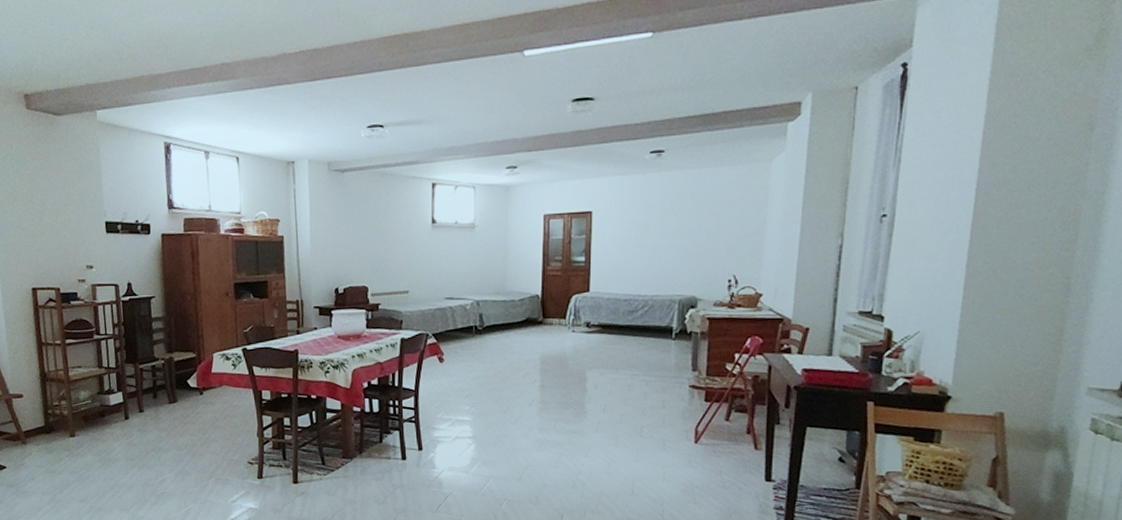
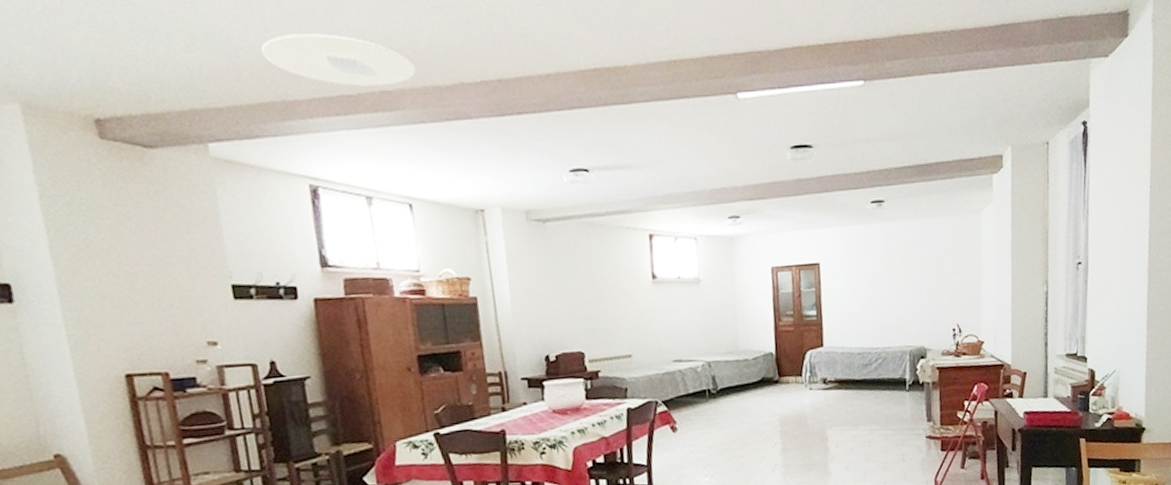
ceiling light: none [138,18,249,61] -> present [261,33,415,87]

